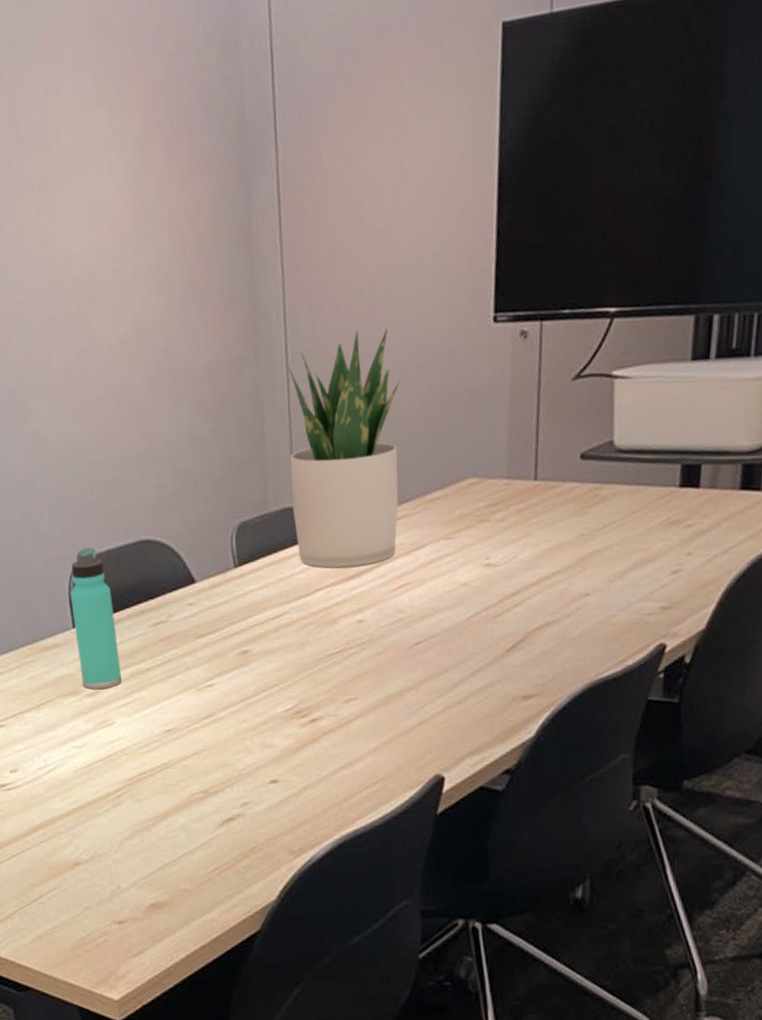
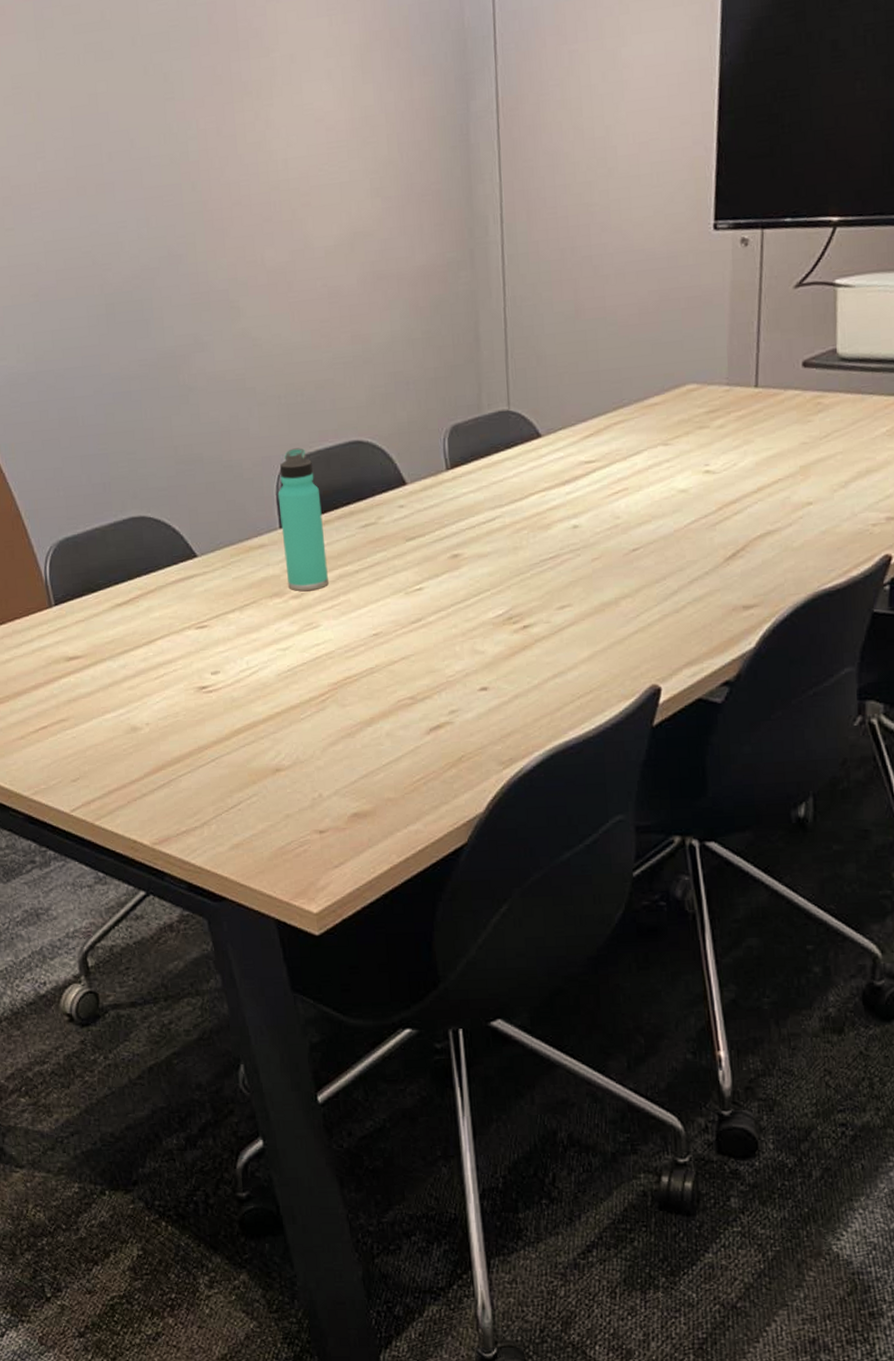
planter: present [288,329,400,569] -> none [504,234,618,473]

